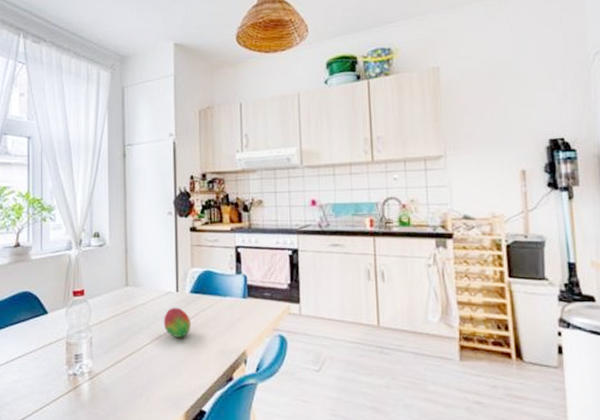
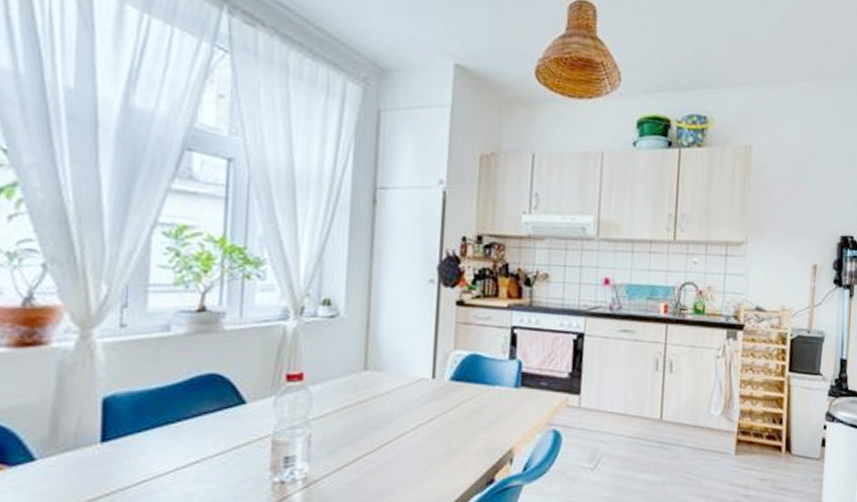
fruit: present [163,307,191,337] -> none [412,397,449,433]

